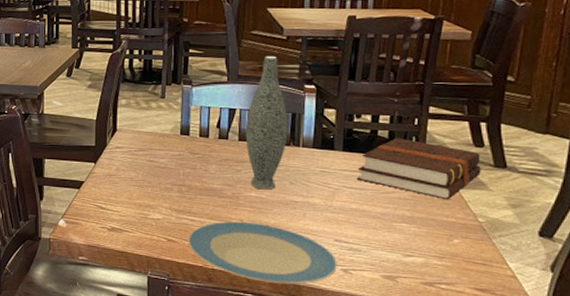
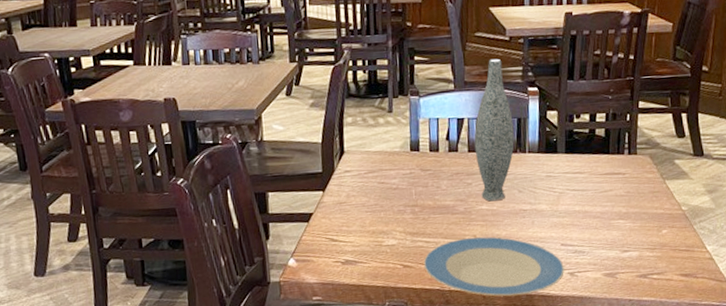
hardback book: present [357,138,481,200] -> none [578,135,683,193]

